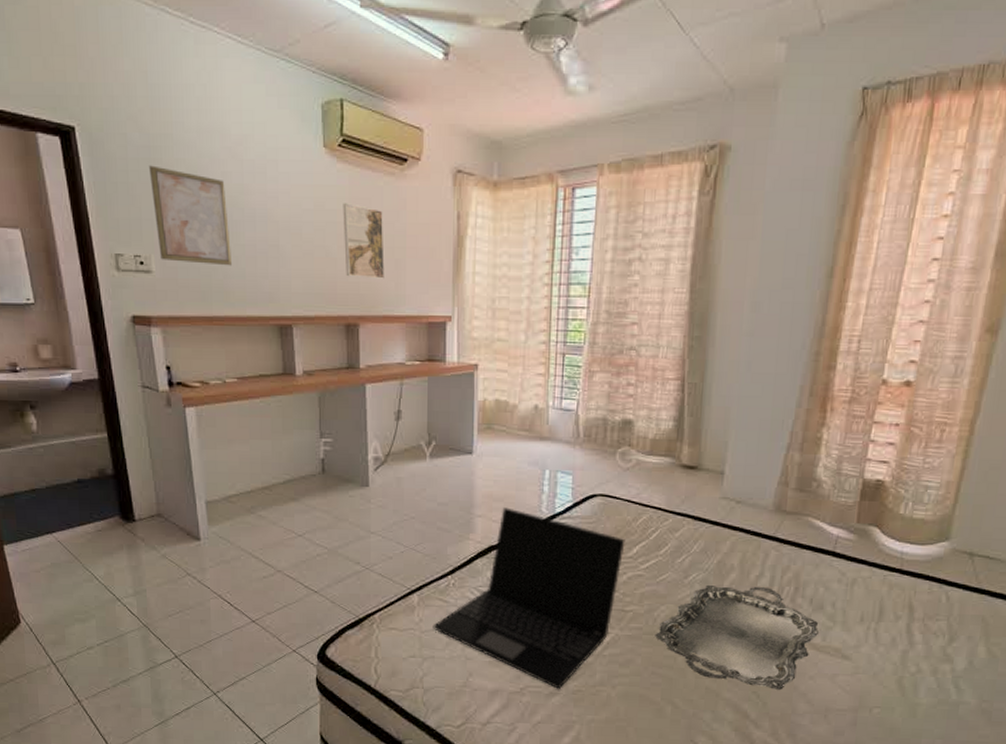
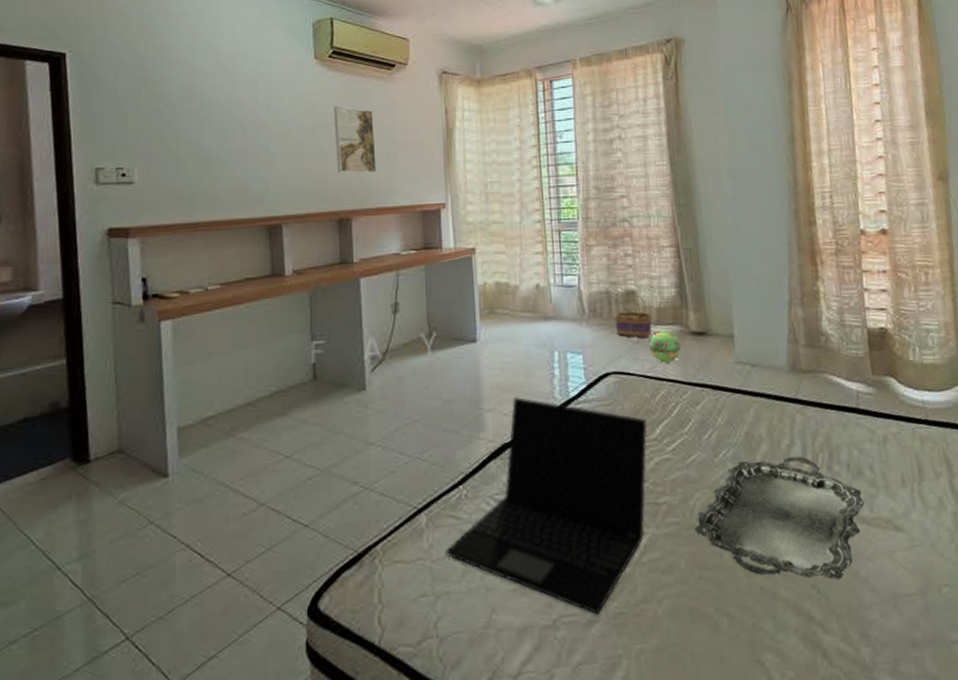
wall art: present [148,165,231,266] -> none [138,83,220,172]
basket: none [607,423,645,465] -> present [614,293,652,338]
ball: none [639,461,670,491] -> present [649,331,682,363]

